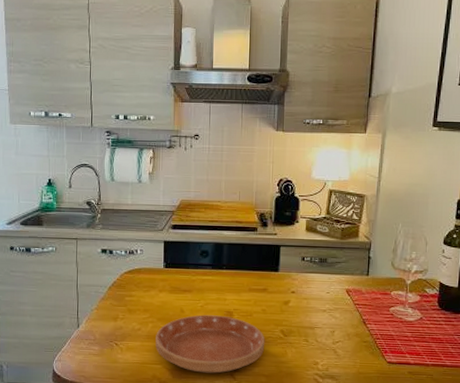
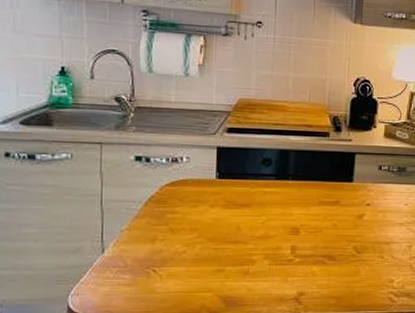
saucer: present [155,315,265,373] -> none [205,232,336,299]

